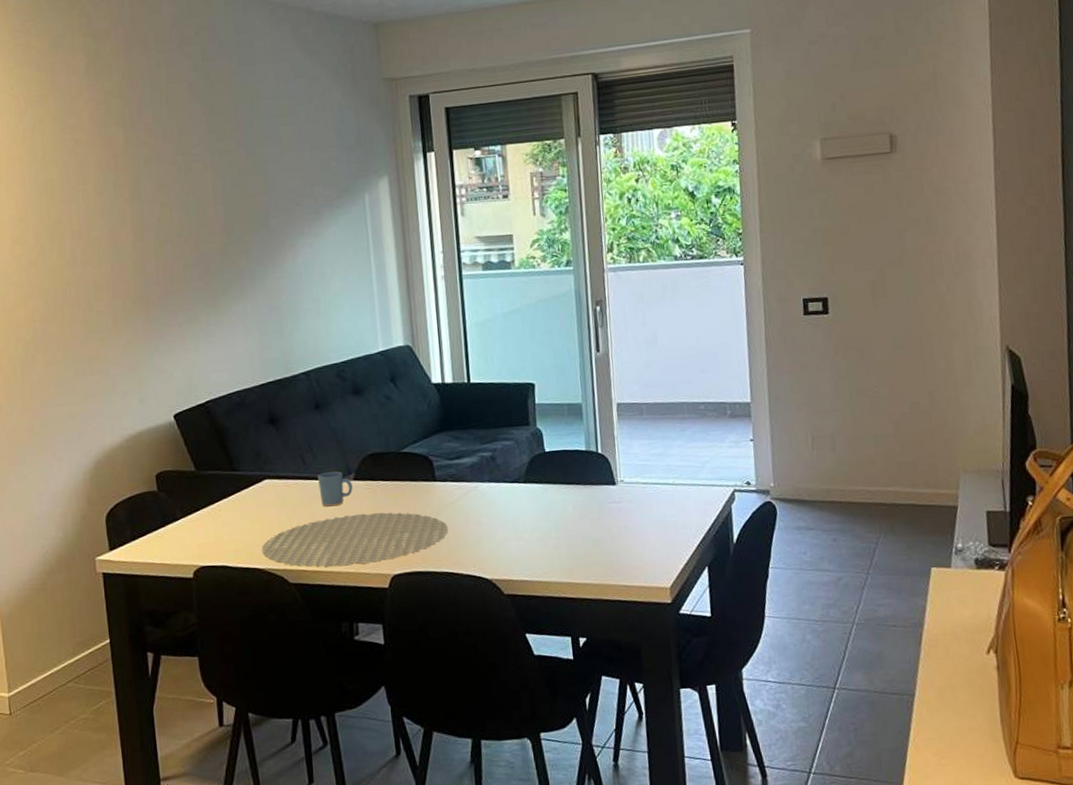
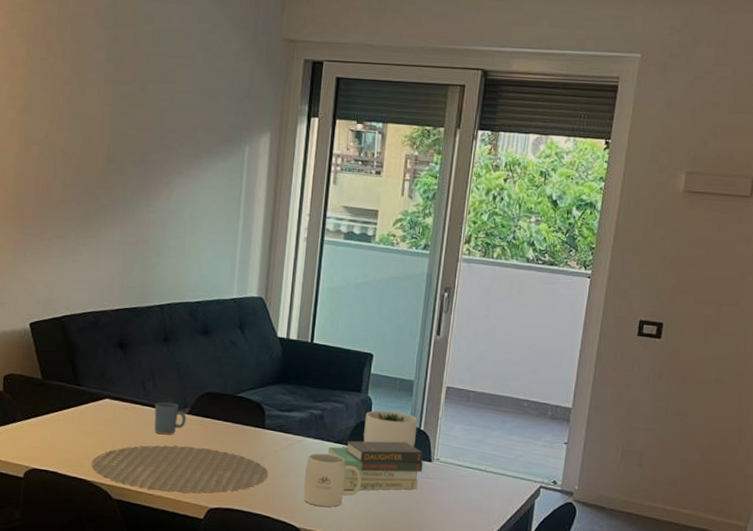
mug: none [486,495,547,553] -> present [303,453,362,507]
books: none [505,468,609,531] -> present [327,440,424,491]
planter: none [538,438,595,477] -> present [363,410,418,448]

